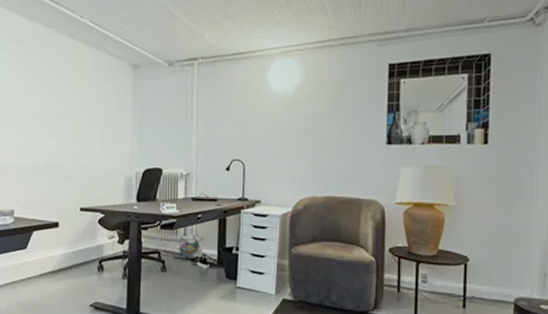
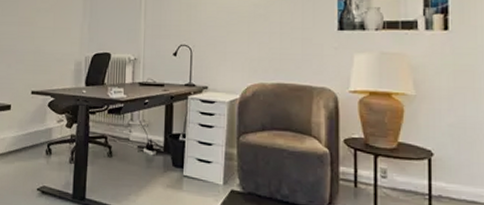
waste bin: present [173,238,204,260] -> none [119,123,151,146]

